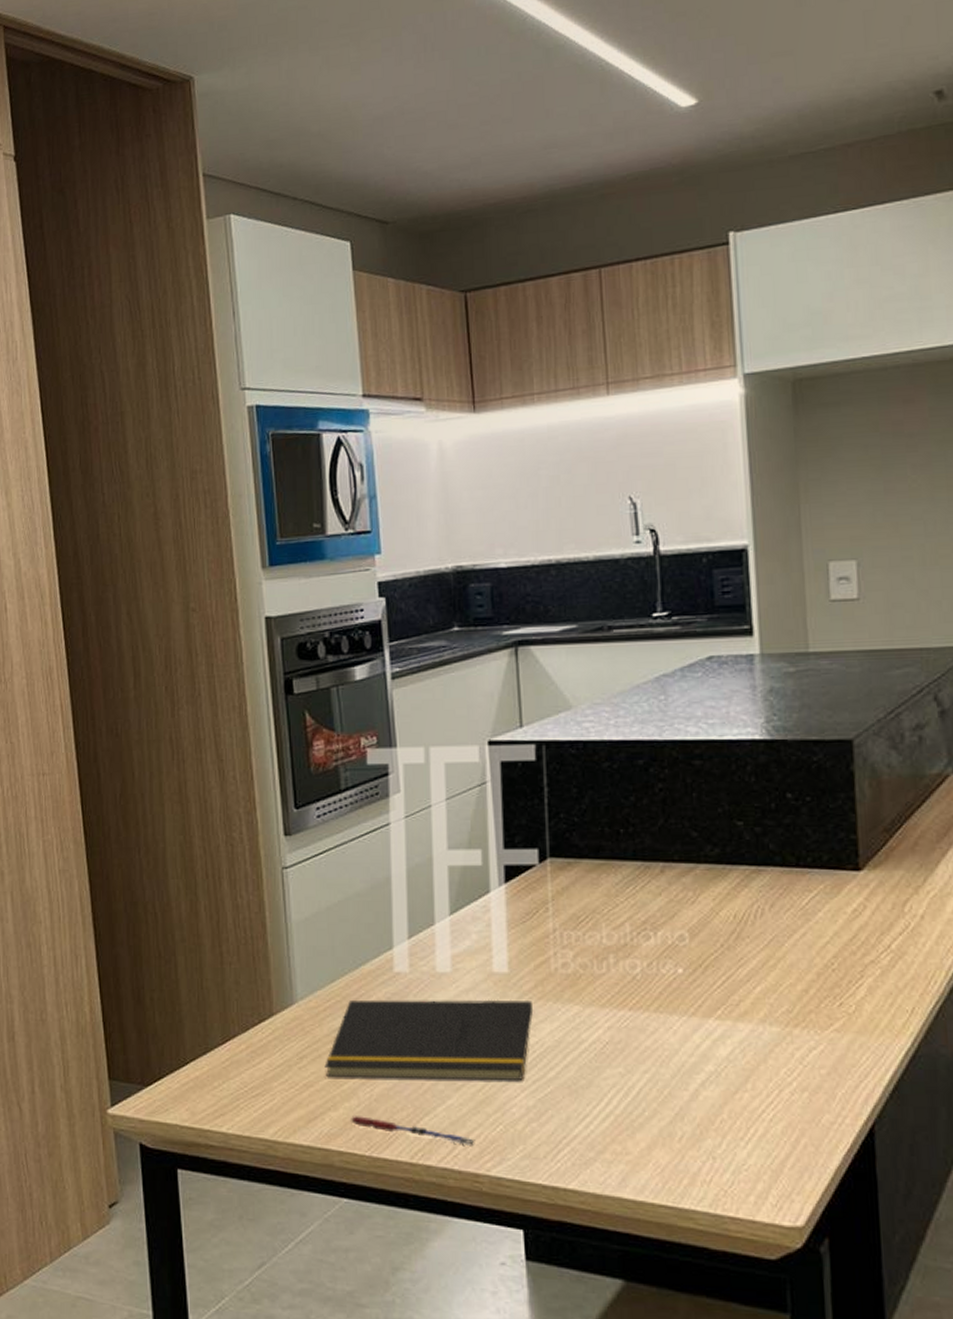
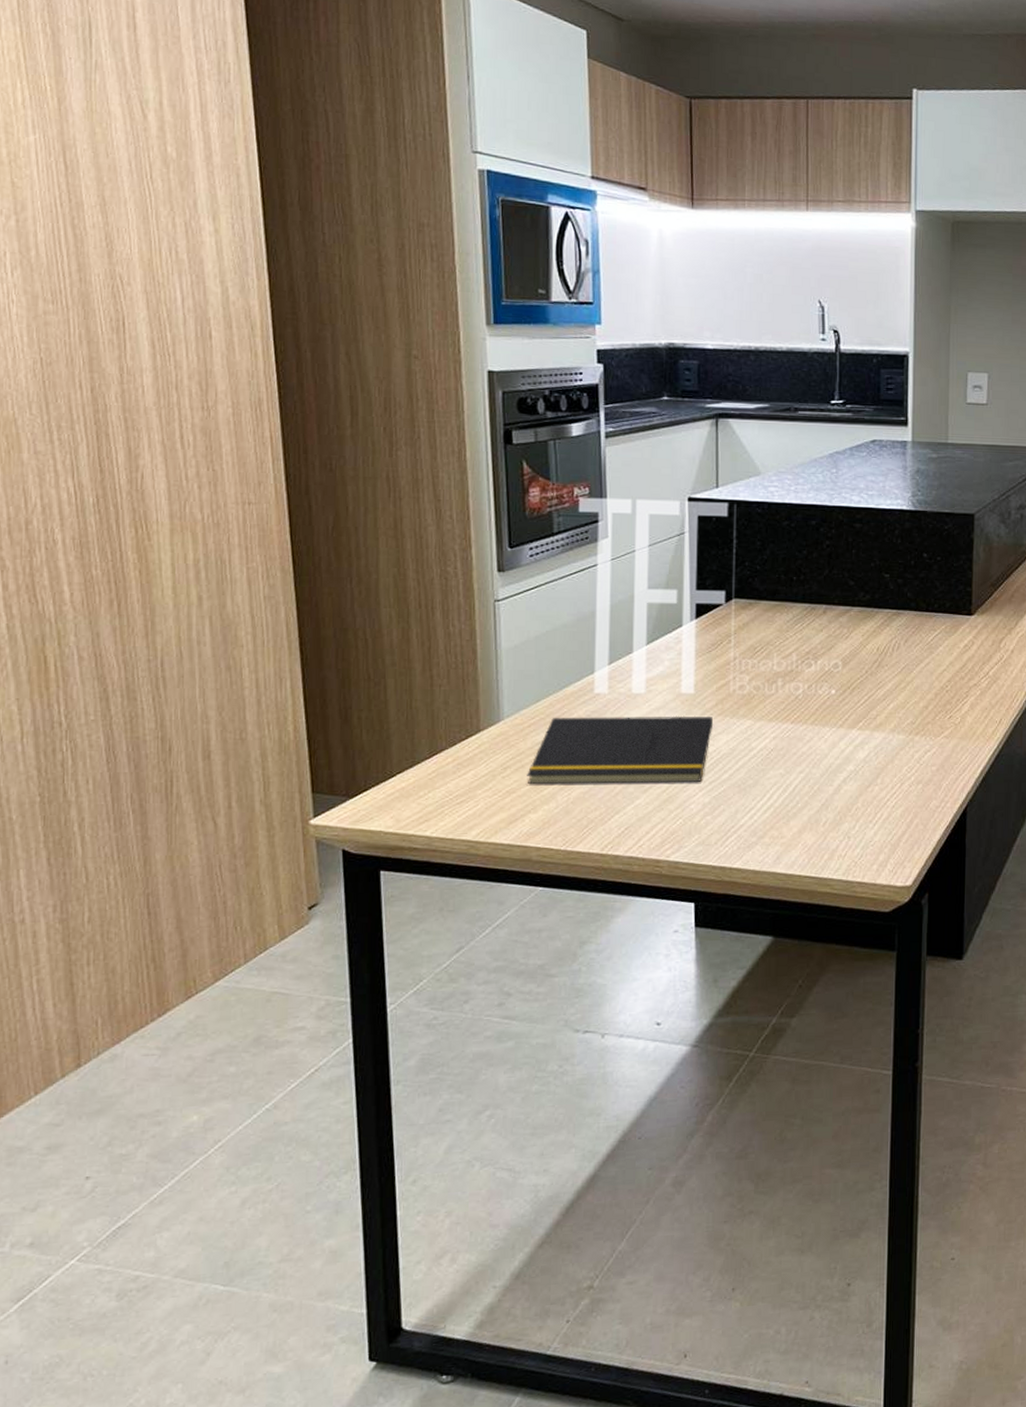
pen: present [351,1116,475,1145] -> none [549,816,658,837]

